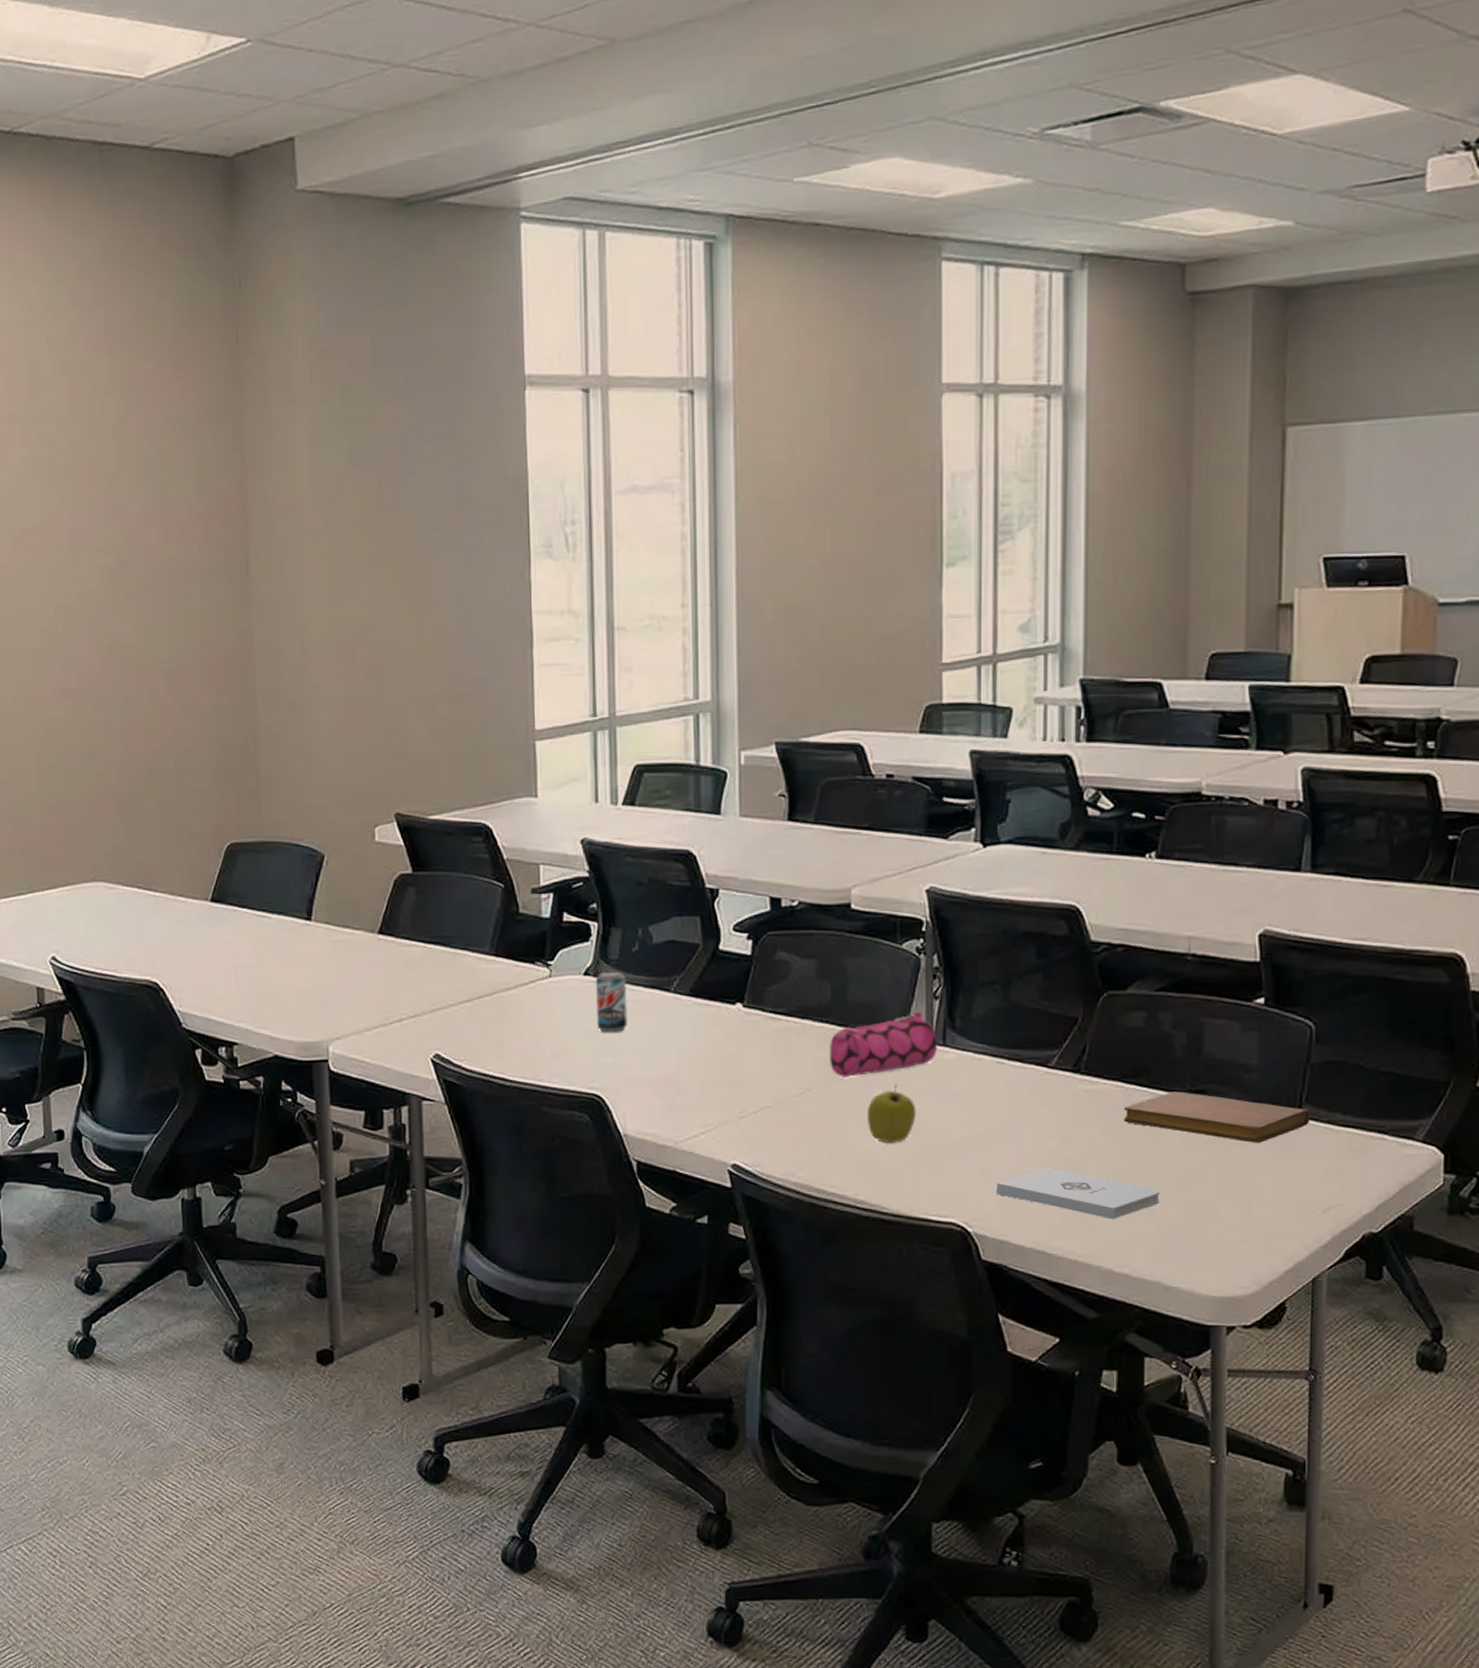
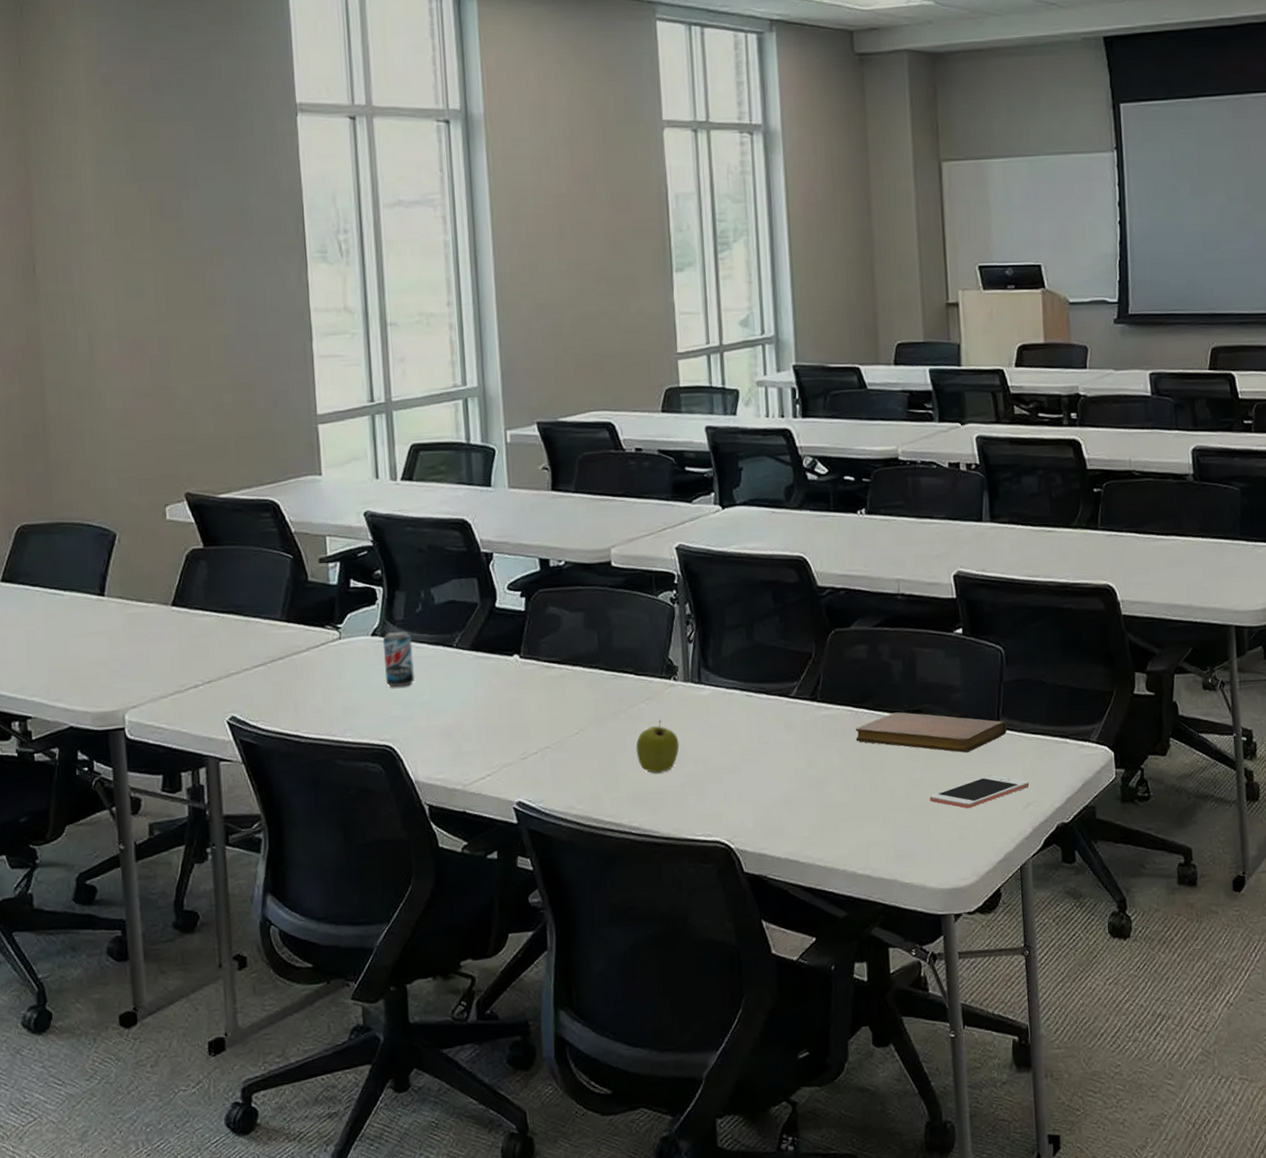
pencil case: present [830,1011,938,1077] -> none [599,654,695,717]
notepad: present [996,1168,1160,1220] -> none [752,786,891,828]
cell phone: none [1207,1171,1333,1208] -> present [929,775,1030,809]

